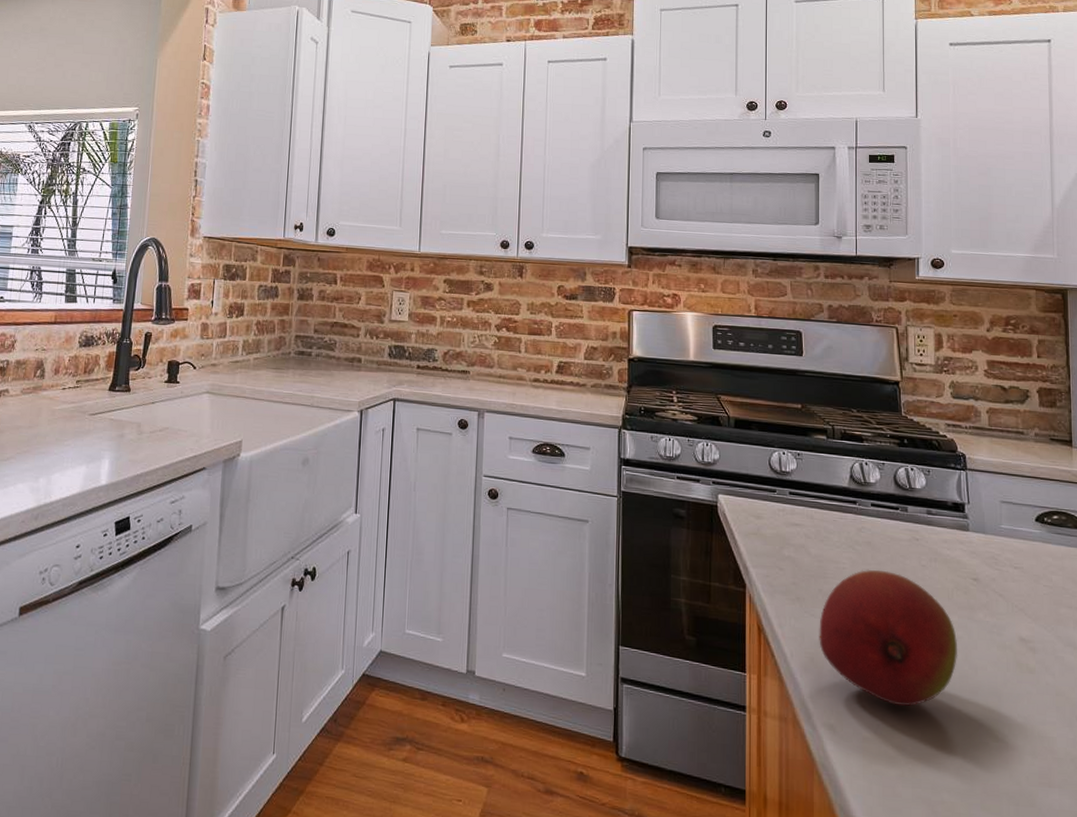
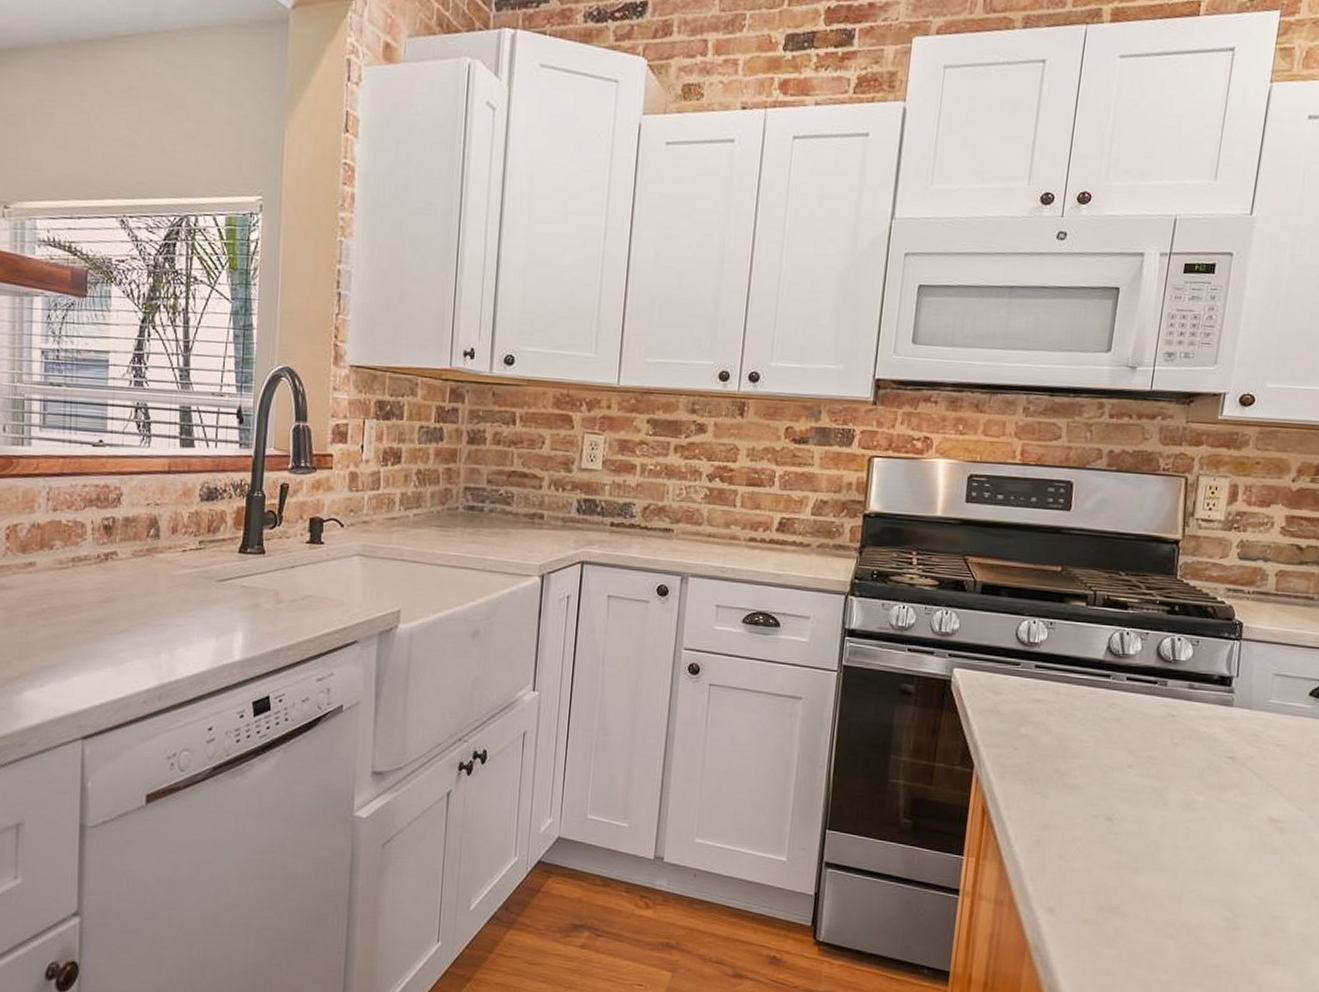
fruit: present [819,569,958,707] -> none [1048,747,1200,889]

